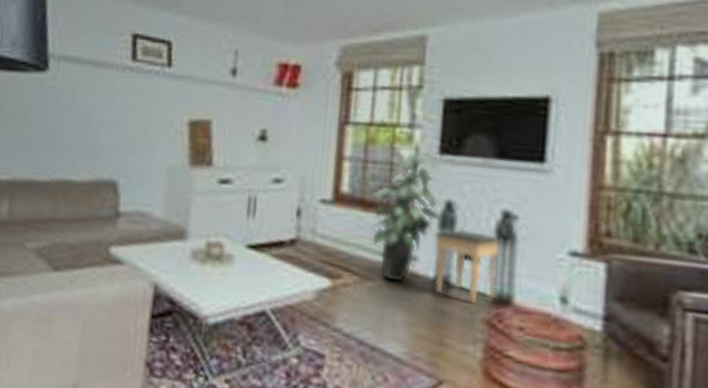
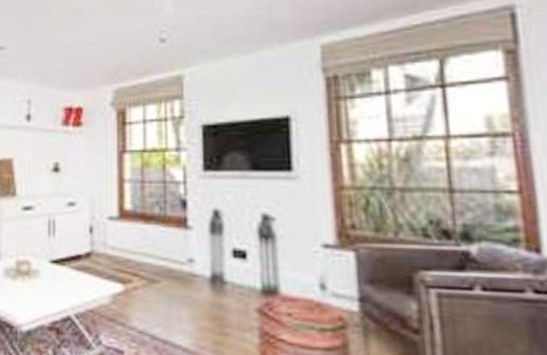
indoor plant: present [370,143,444,282] -> none [150,165,213,282]
footstool: present [434,228,502,304] -> none [206,232,264,296]

